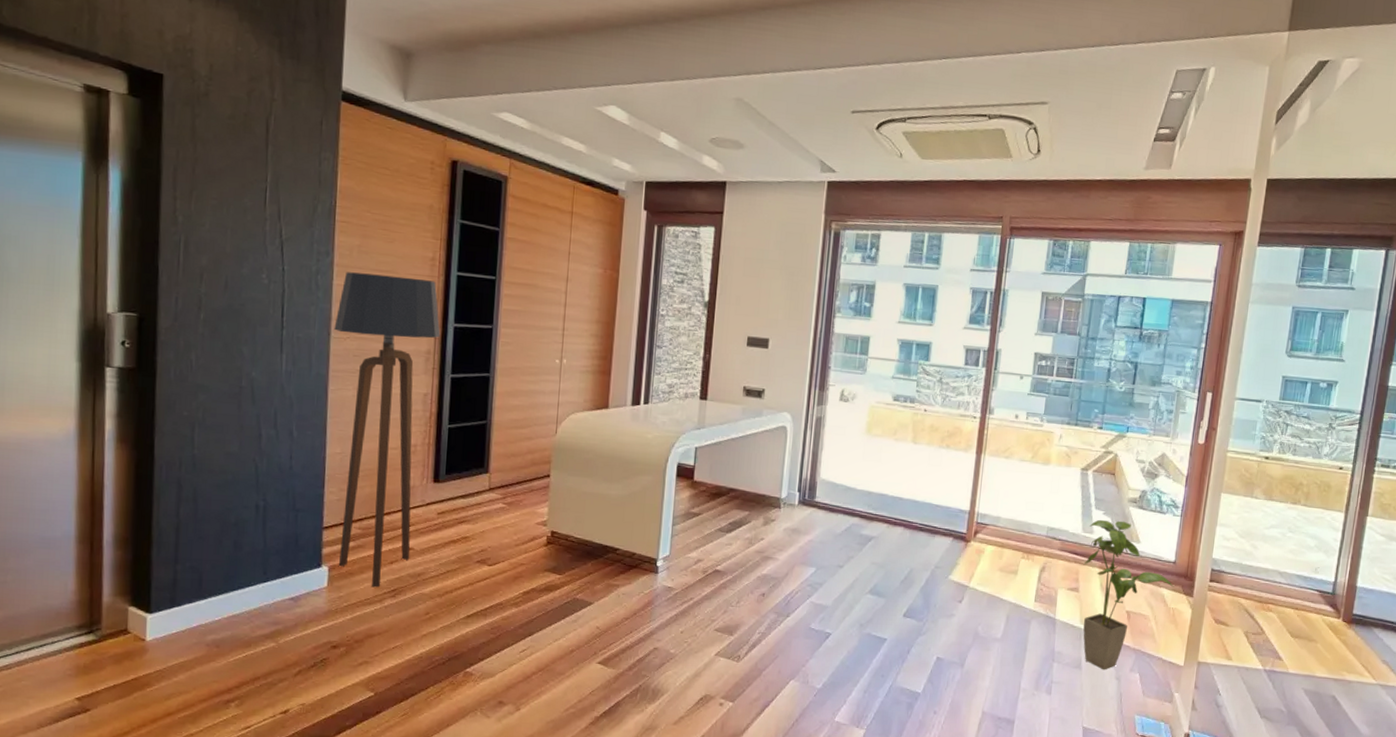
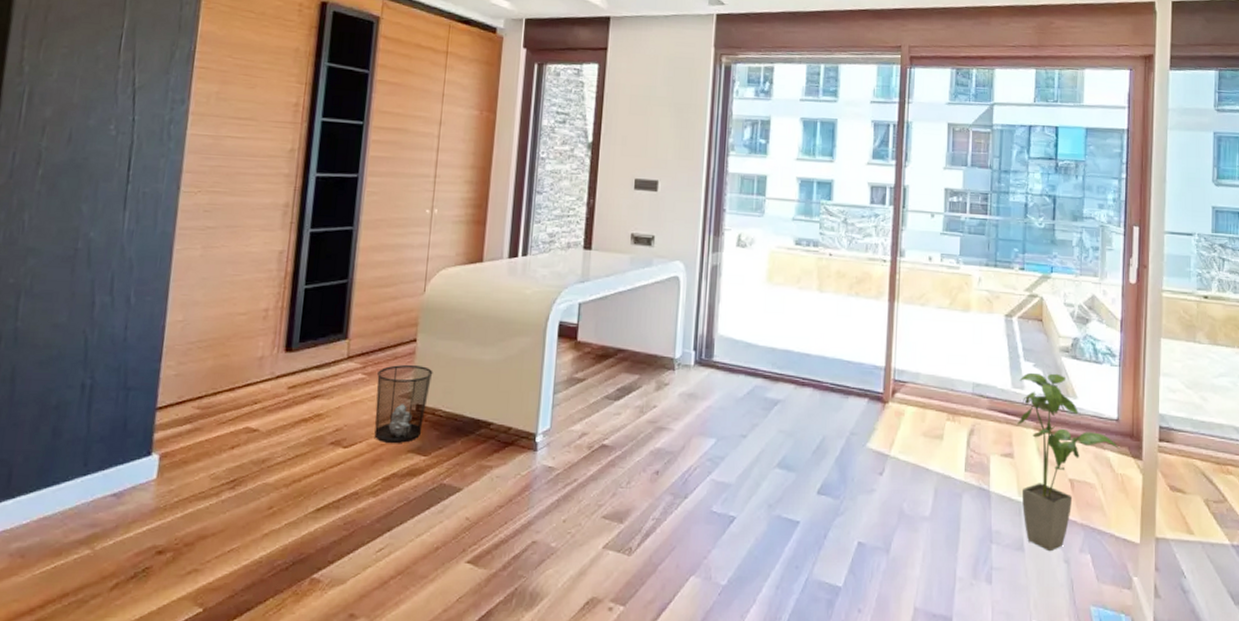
floor lamp: present [334,272,441,588] -> none [171,120,301,478]
waste bin: none [515,496,566,564] -> present [374,364,433,444]

